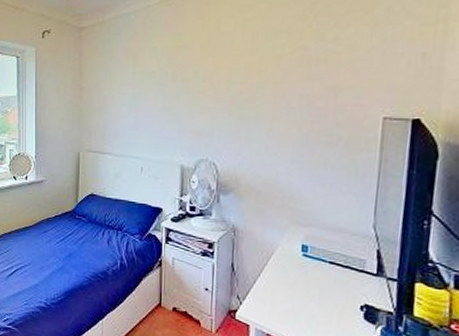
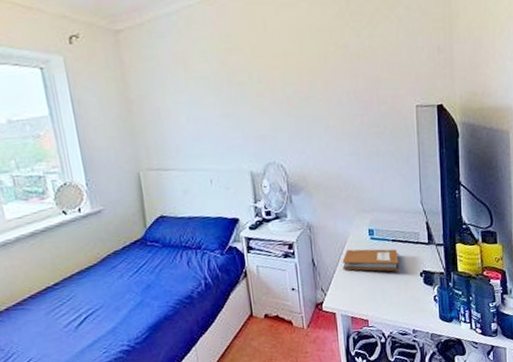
notebook: none [265,262,337,297] -> present [342,249,400,271]

